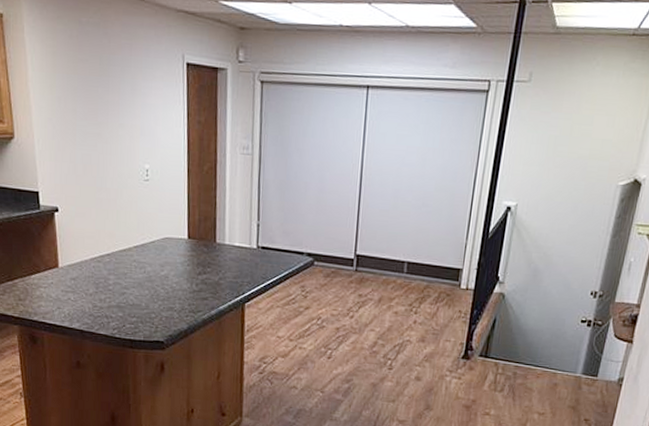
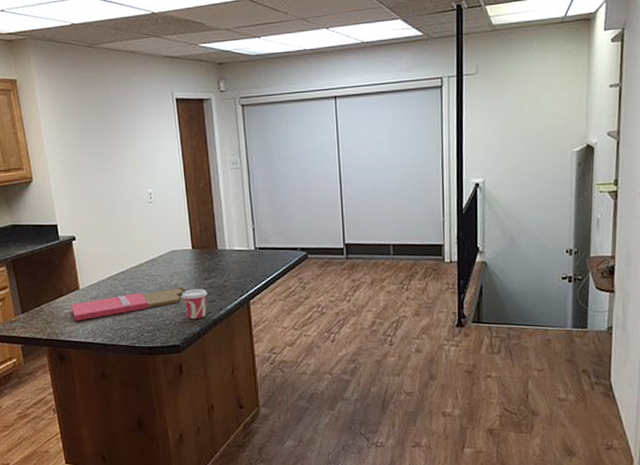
cutting board: none [48,278,176,302] -> present [71,286,185,321]
cup: none [170,283,200,316] -> present [181,289,208,320]

